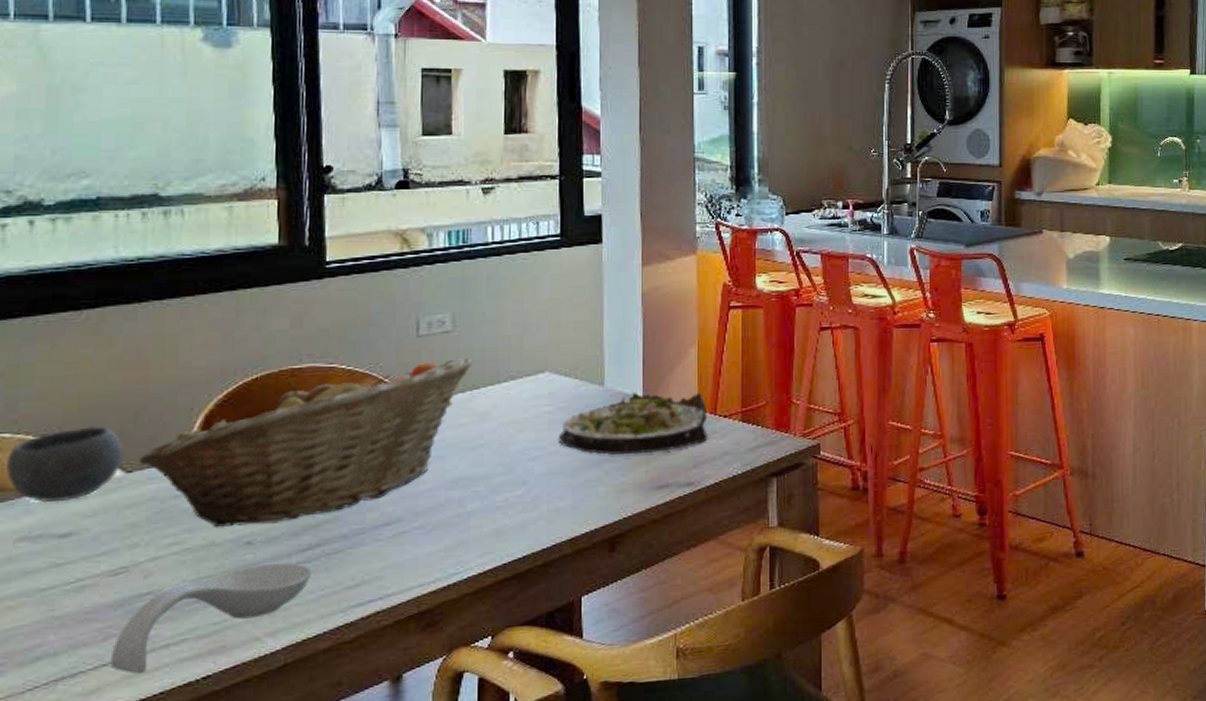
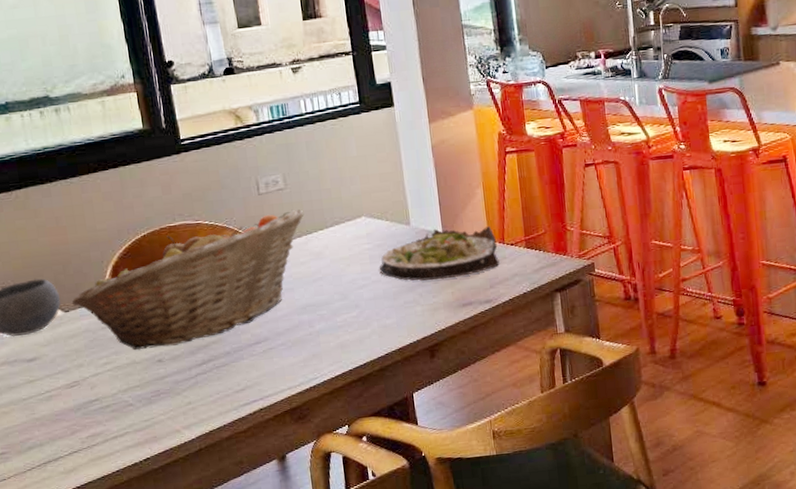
spoon rest: present [110,562,313,673] -> none [78,374,209,457]

